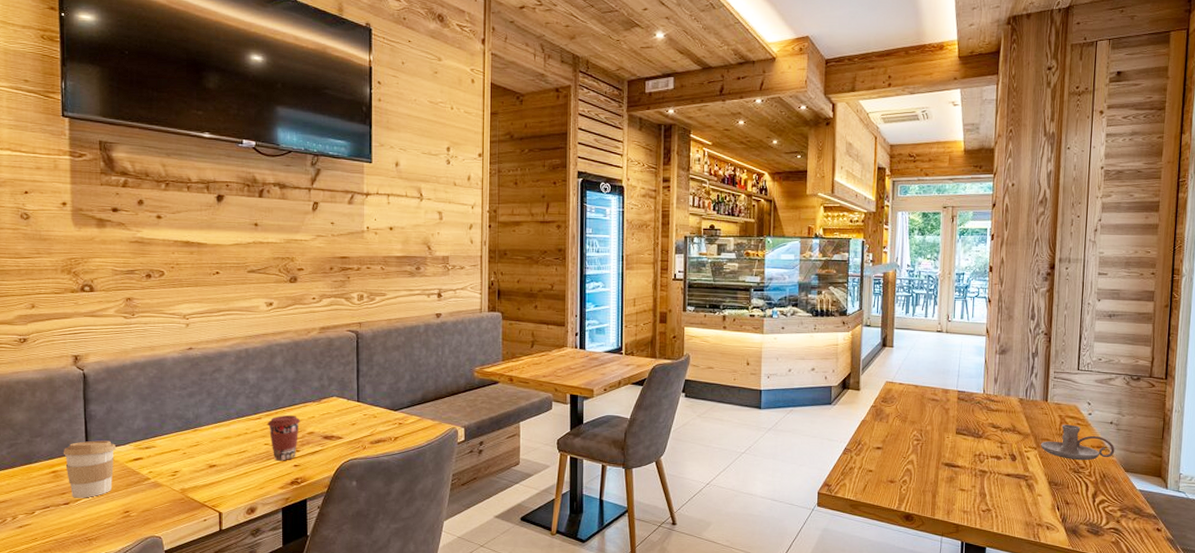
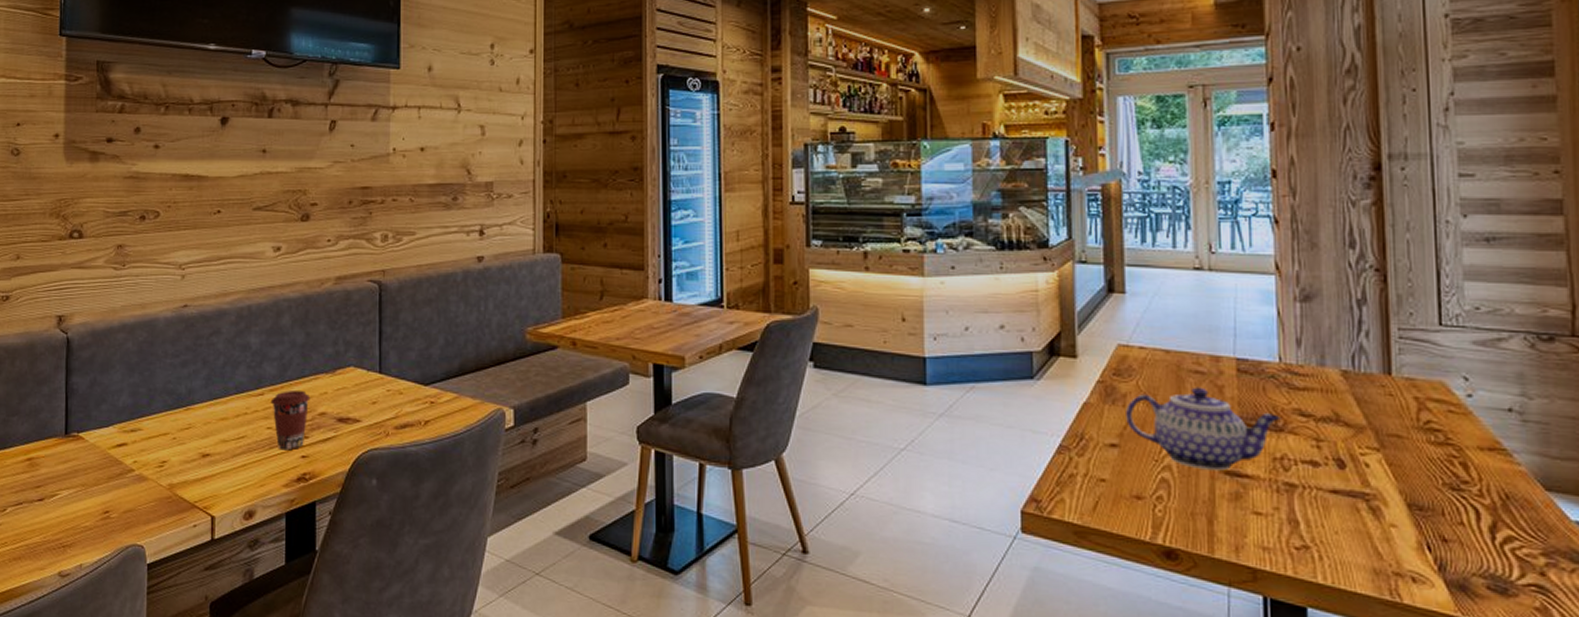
coffee cup: present [63,440,116,498] -> none [40,420,98,493]
teapot: none [888,409,981,464] -> present [1126,387,1281,471]
candle holder: present [1040,424,1115,461] -> none [1385,411,1523,471]

